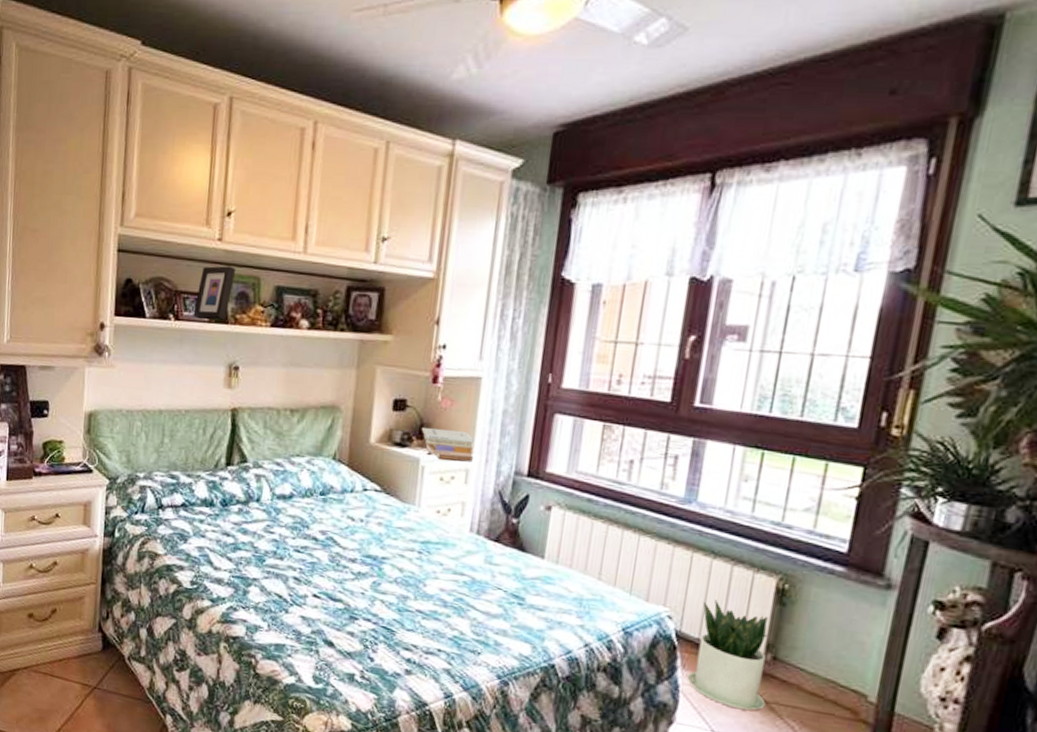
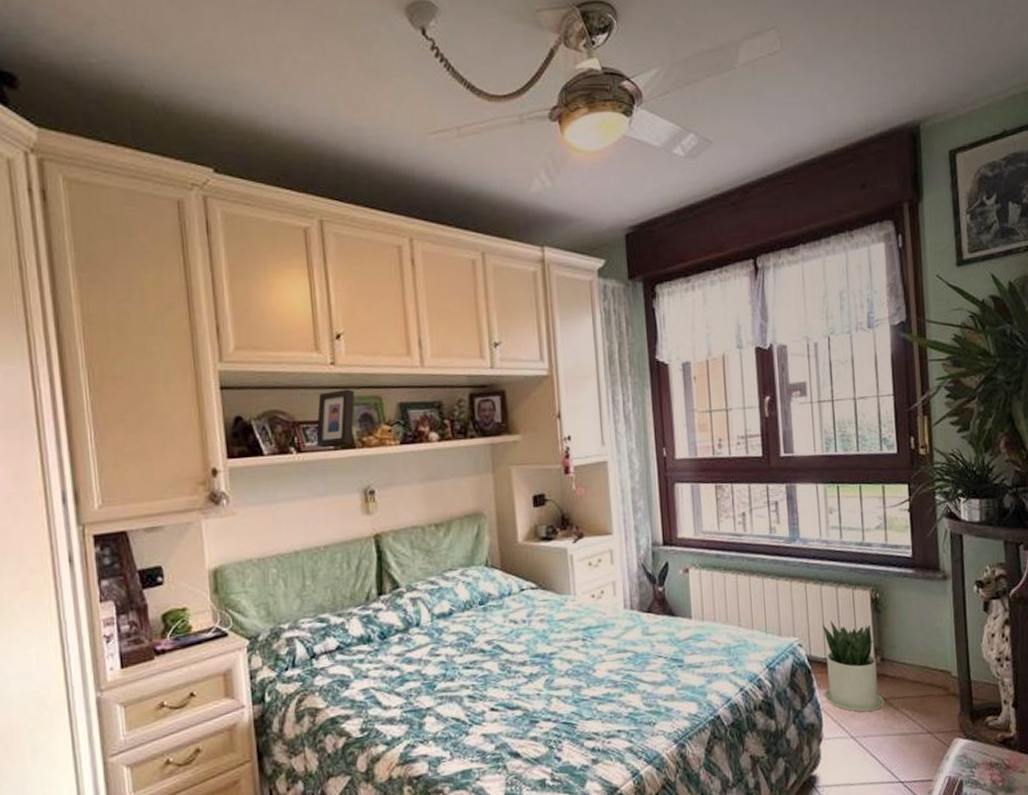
books: present [421,427,474,462] -> none [563,514,614,545]

